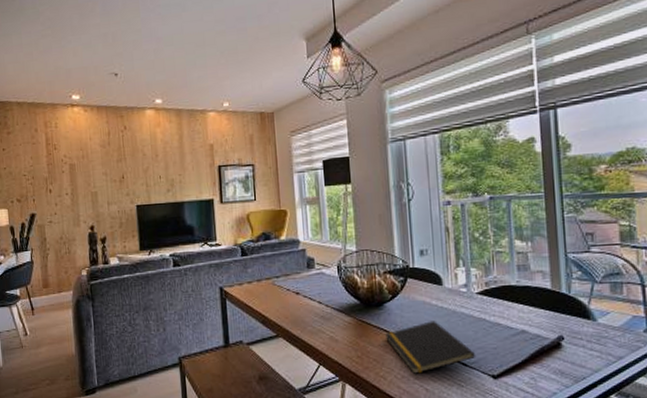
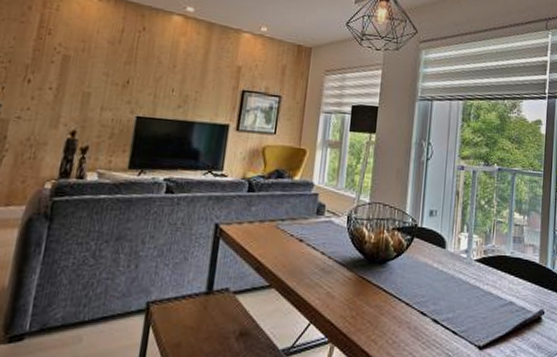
notepad: present [384,321,476,374] -> none [382,284,467,340]

